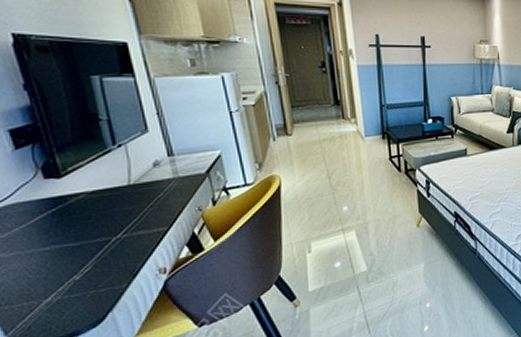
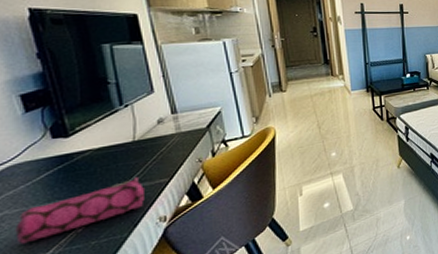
pencil case: none [12,224,143,290] -> present [15,177,145,244]

